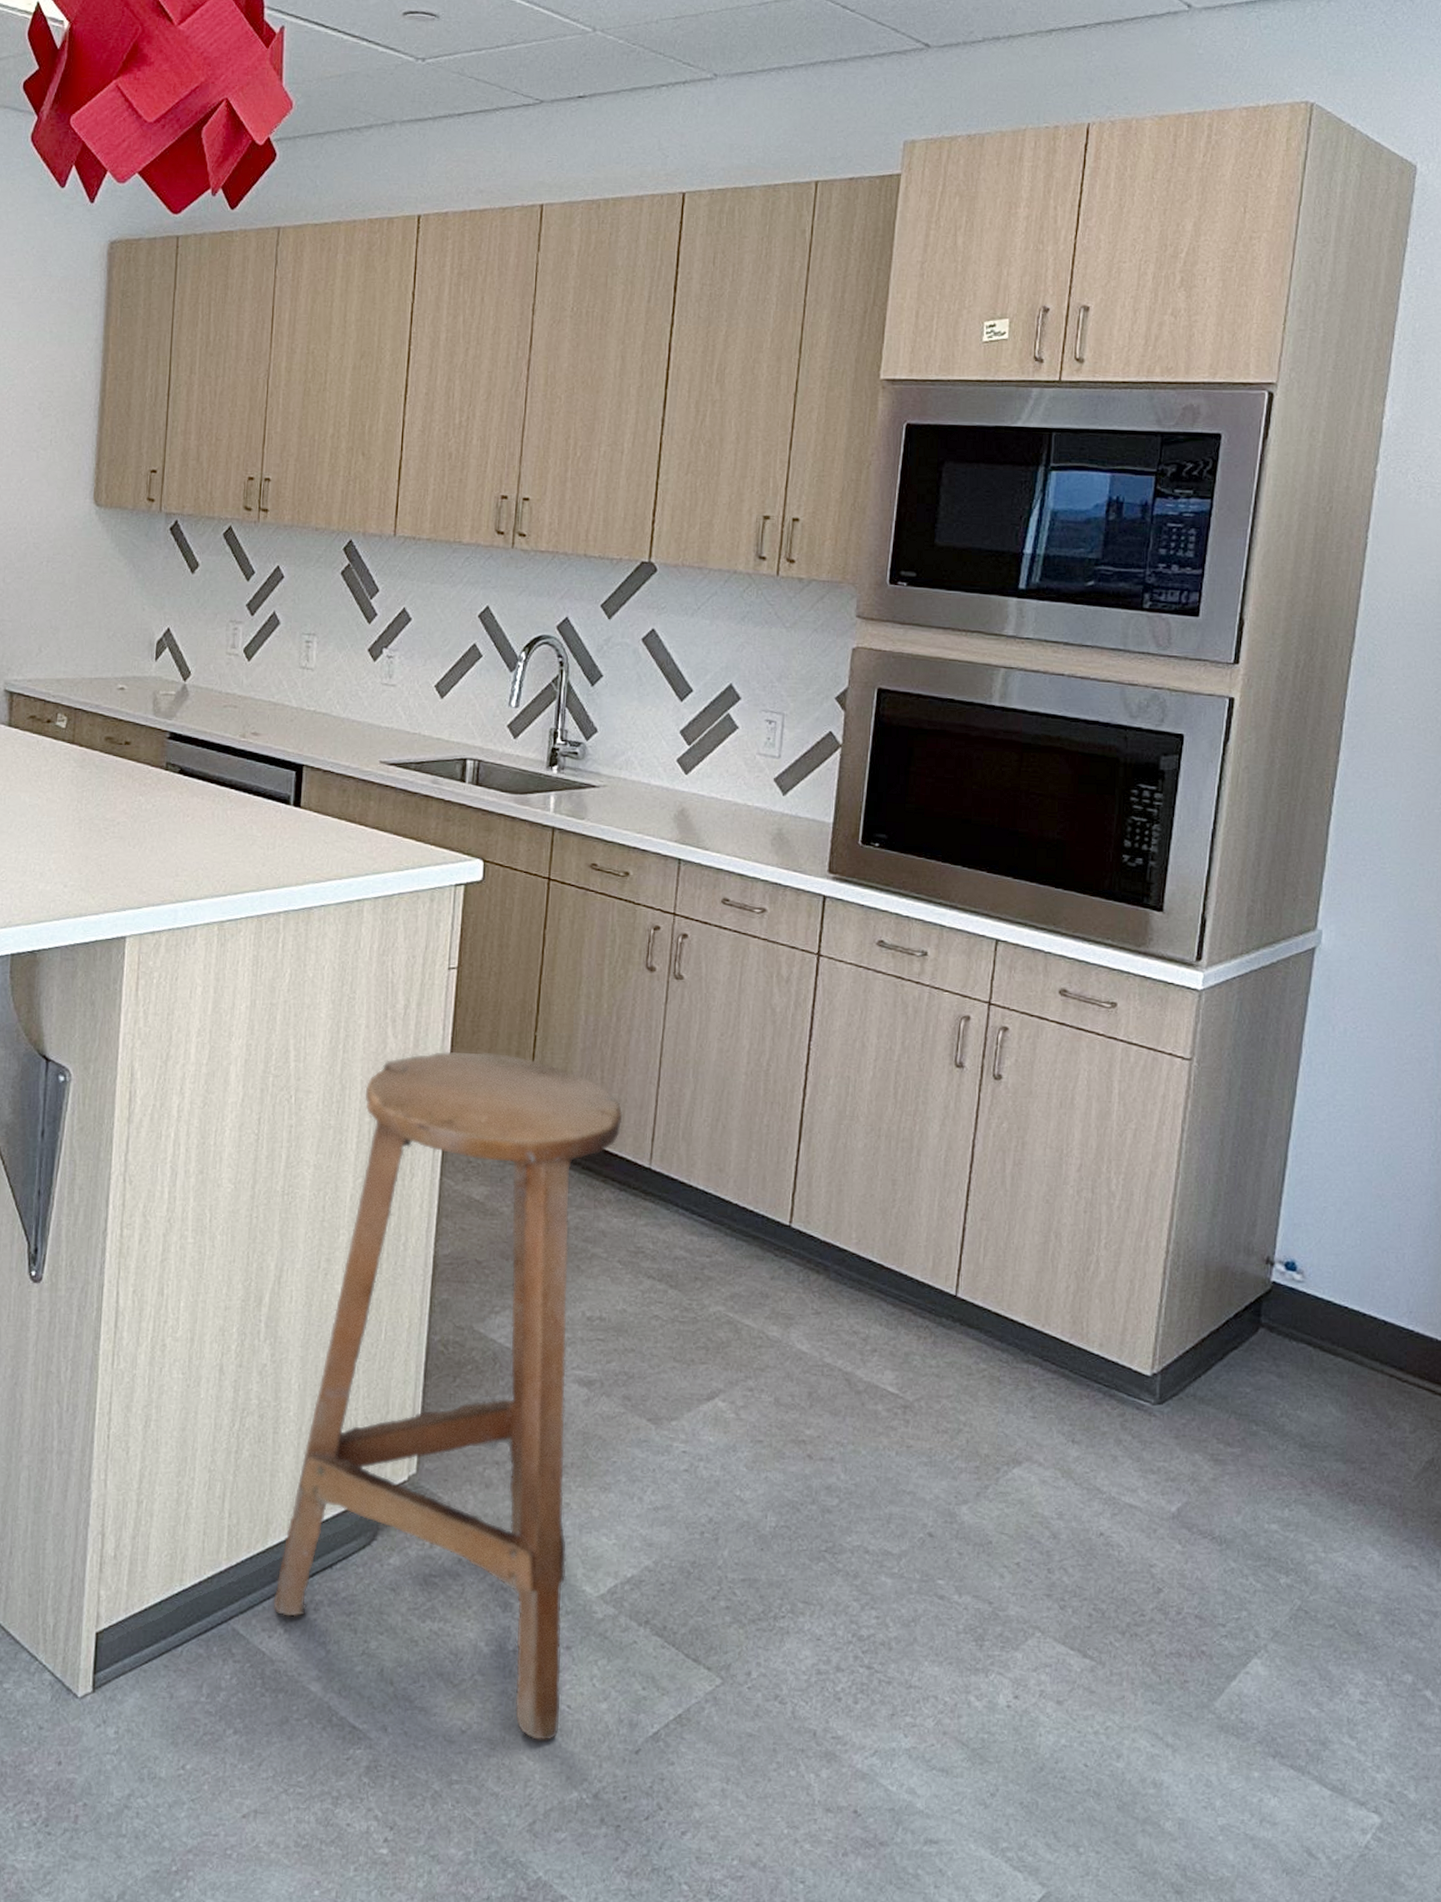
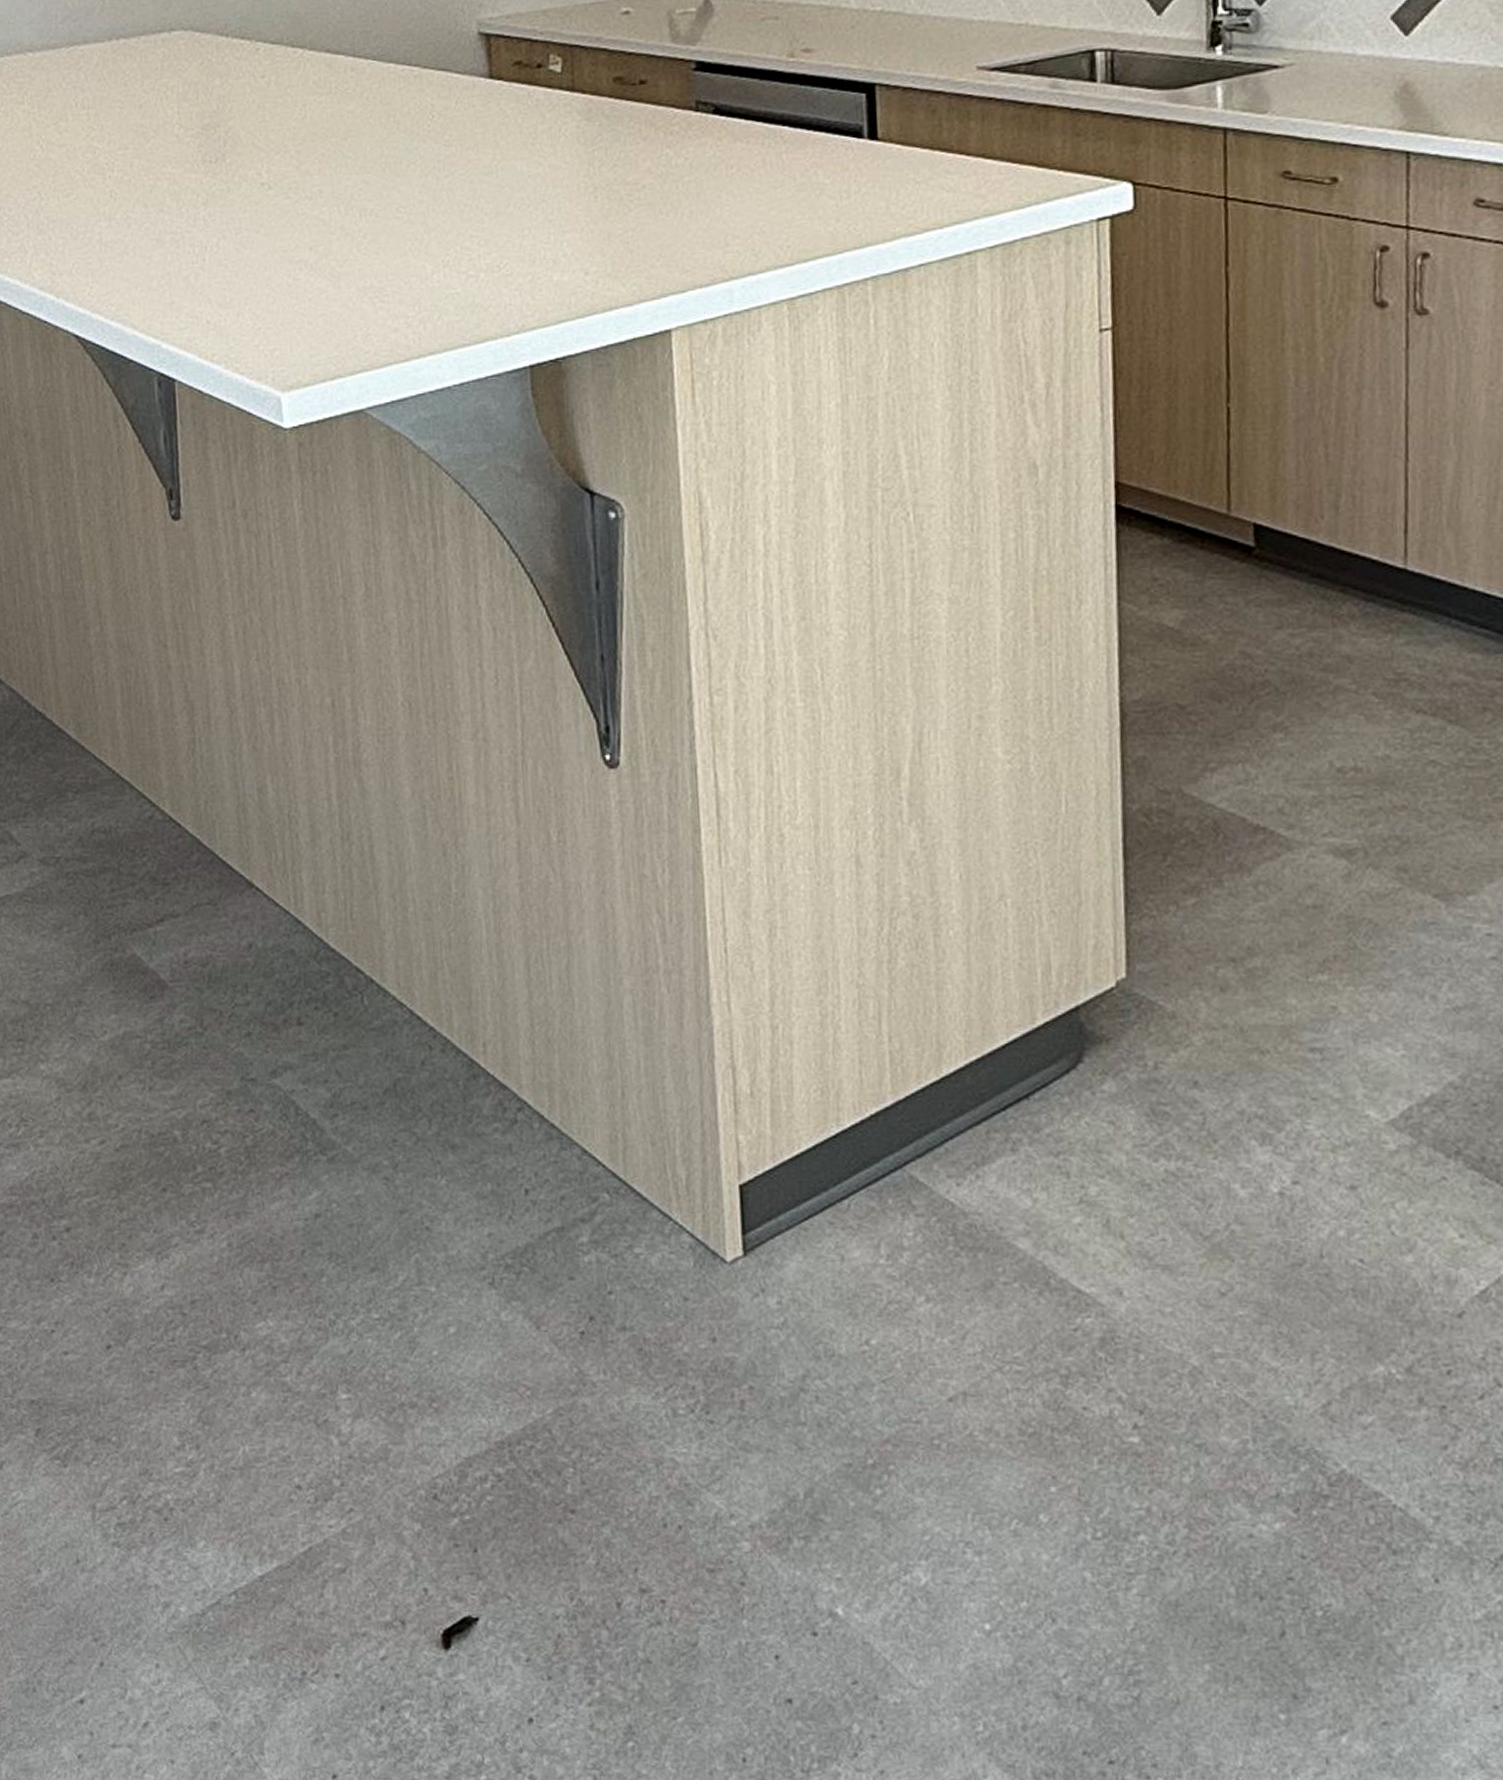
bar stool: present [273,1051,623,1741] -> none [957,435,1361,1303]

